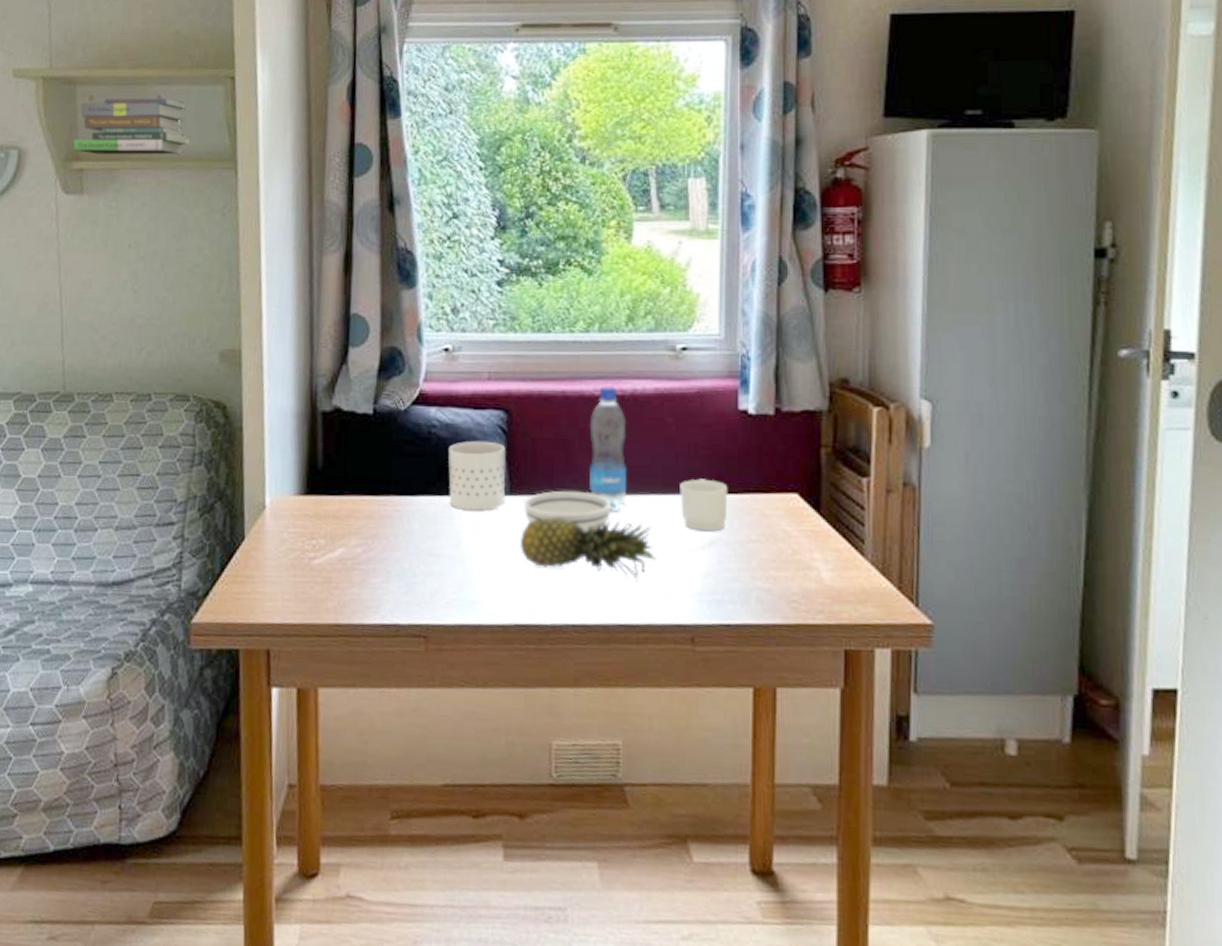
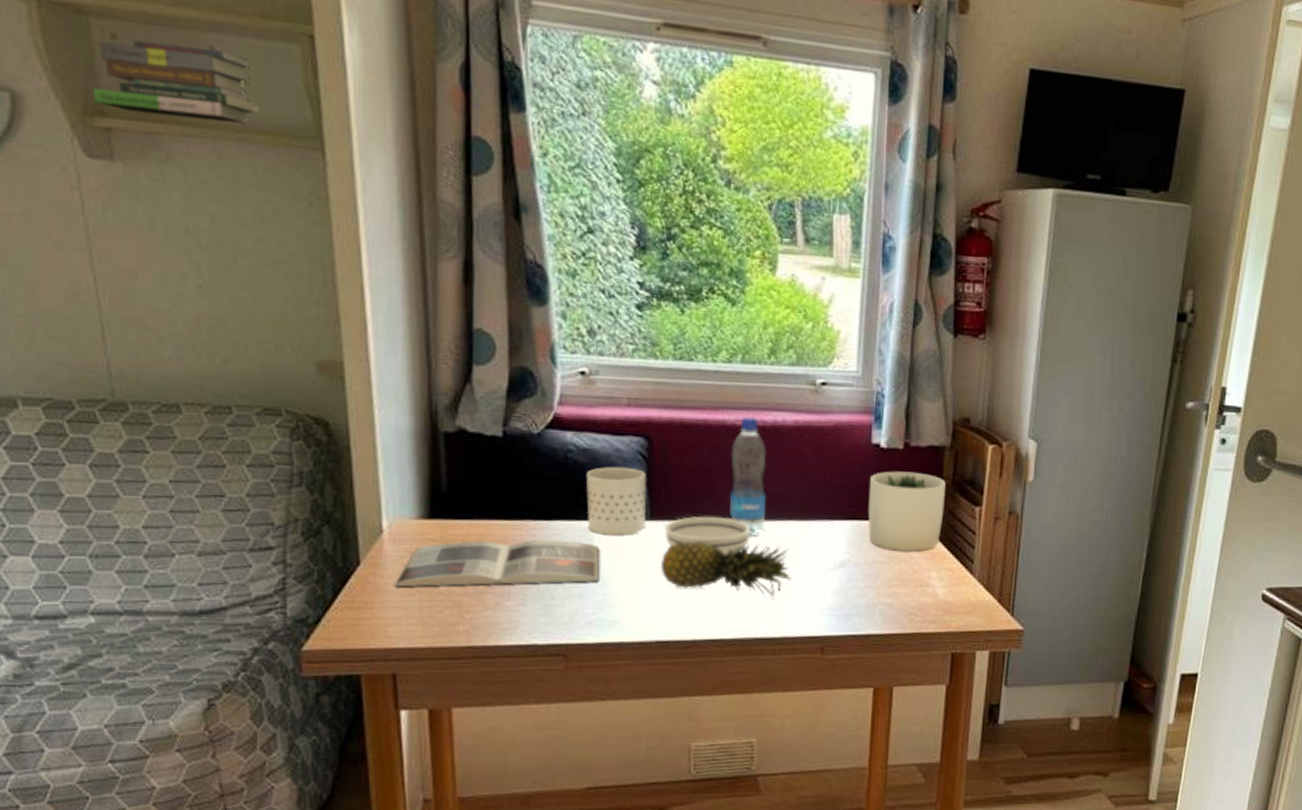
magazine: none [273,516,461,562] -> present [395,540,600,587]
mug: present [680,478,728,532] -> none [815,506,859,554]
planter: none [737,439,825,529] -> present [868,471,946,552]

